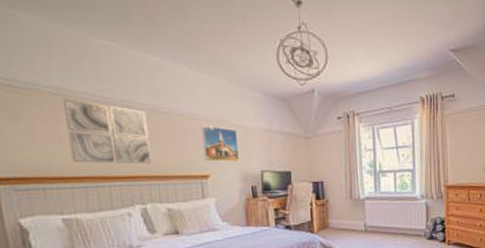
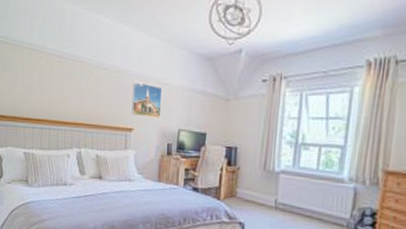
wall art: present [63,99,152,165] -> none [36,54,92,114]

